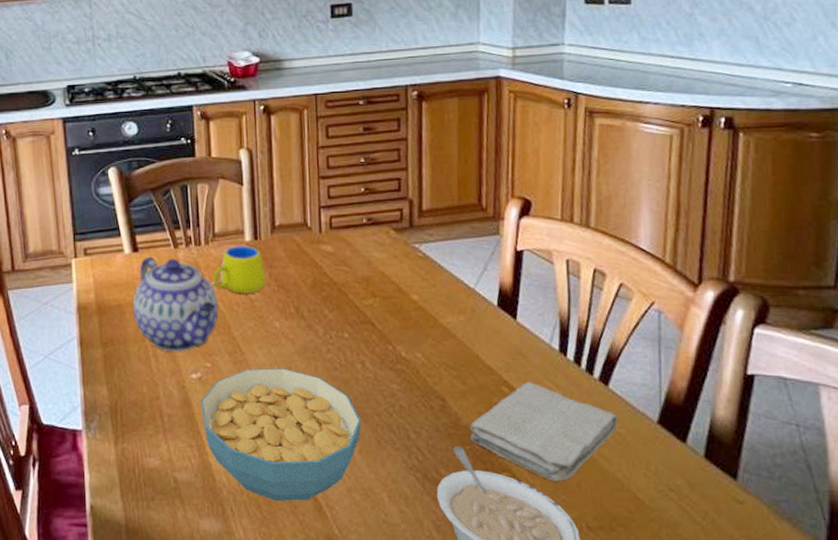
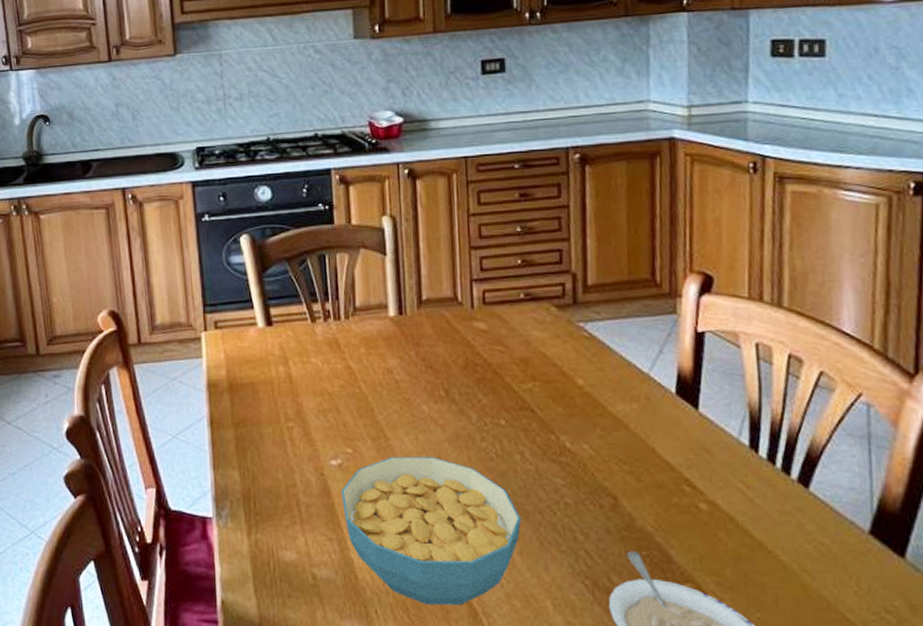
teapot: present [132,256,219,352] -> none [266,331,360,436]
mug: present [211,246,266,294] -> none [351,321,413,374]
washcloth: present [470,382,619,481] -> none [646,481,822,596]

